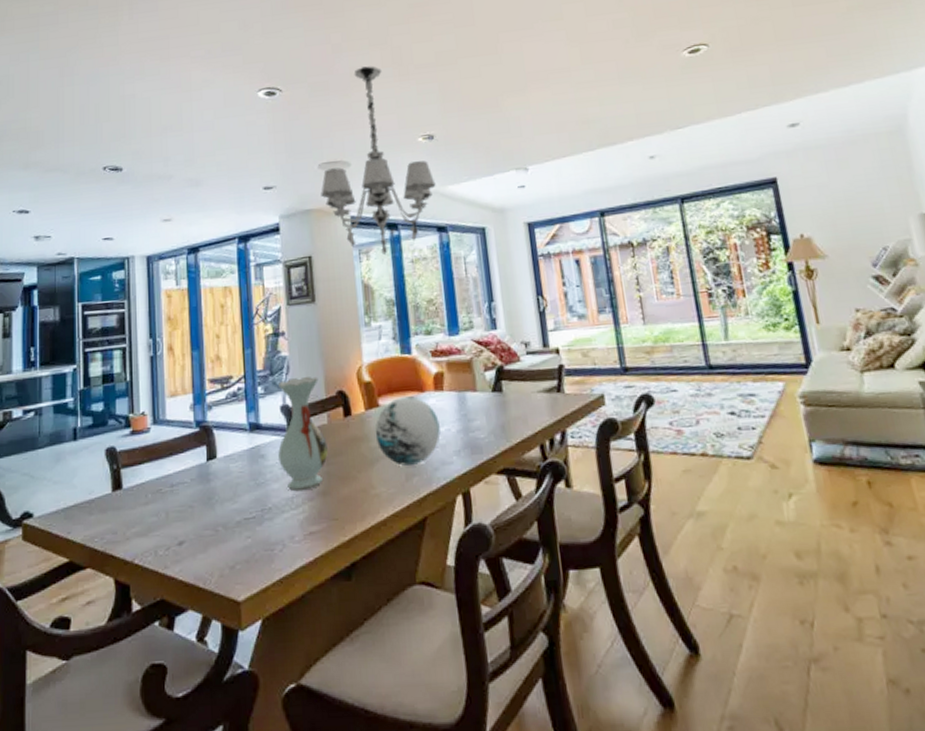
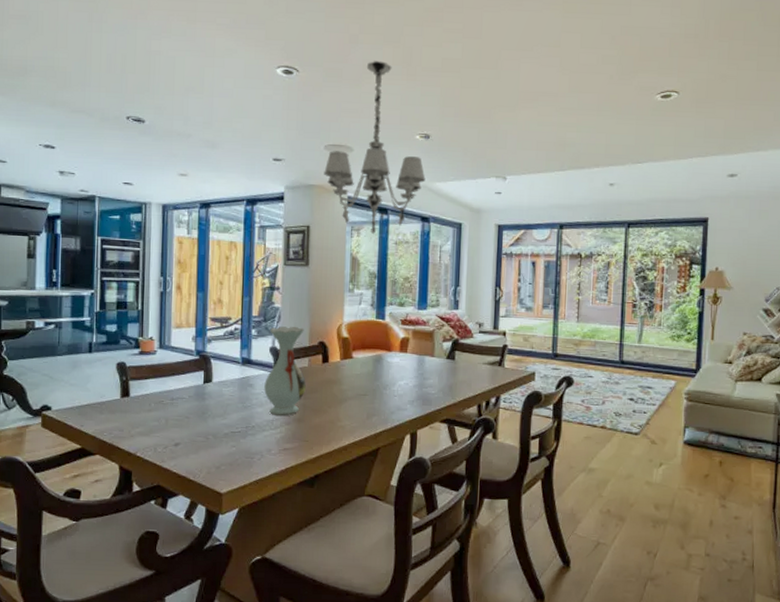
decorative orb: present [375,396,441,466] -> none [346,353,400,407]

